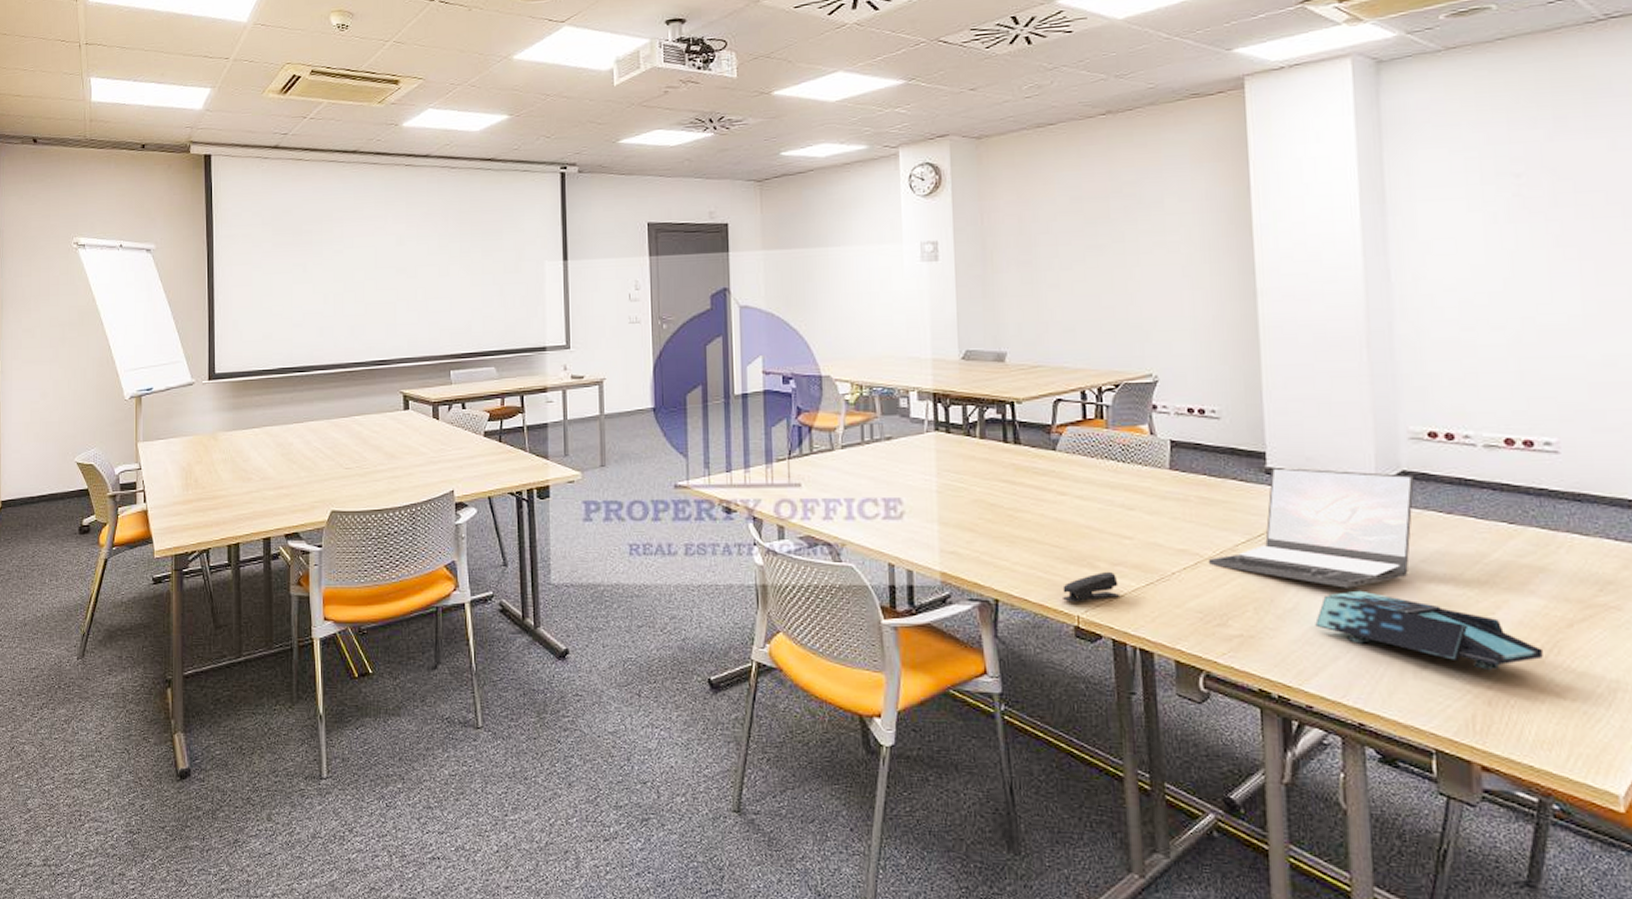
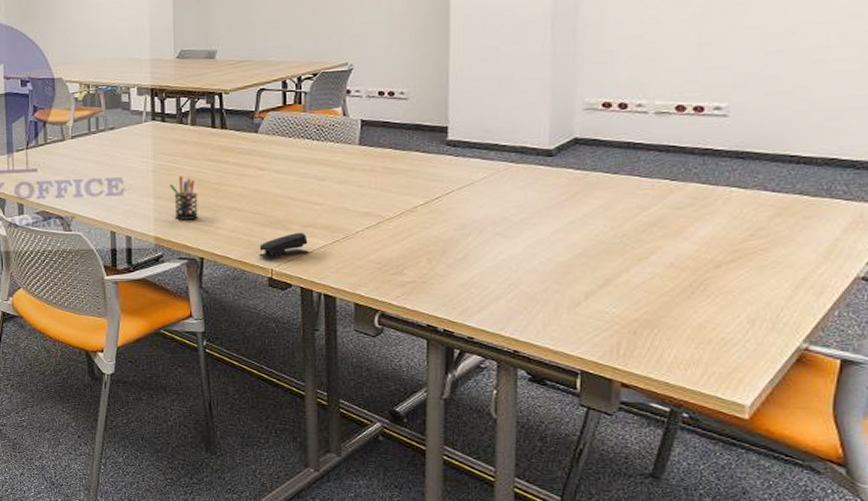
pen holder: none [957,499,991,552] -> present [169,176,198,220]
laptop: present [1208,468,1414,588] -> none [388,139,585,240]
book: present [1315,590,1543,671] -> none [482,241,689,306]

